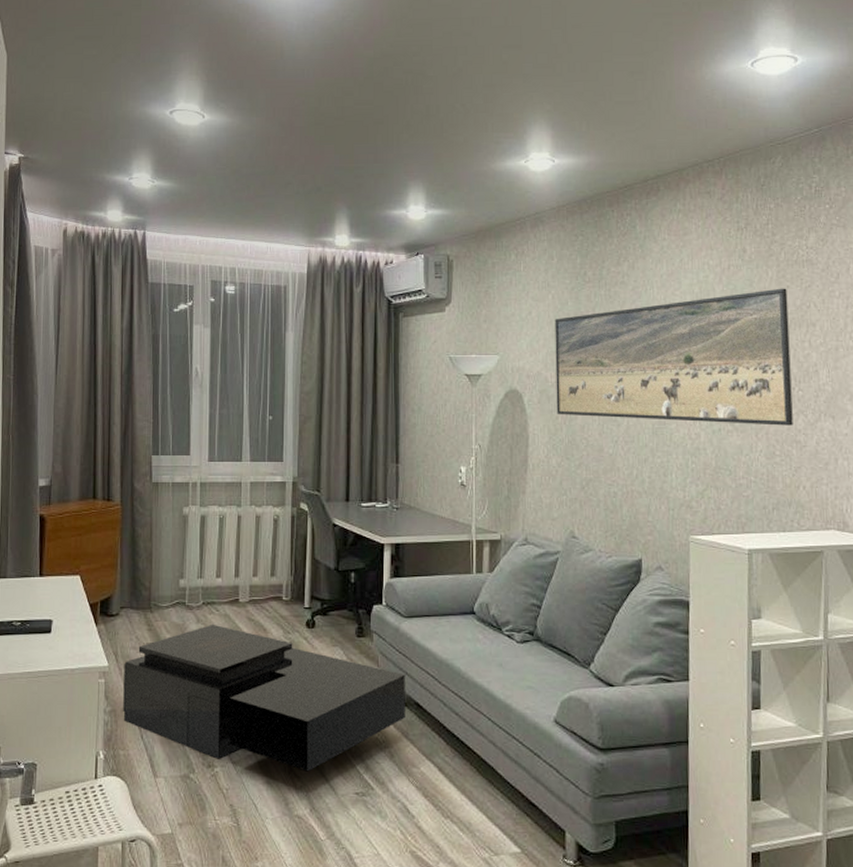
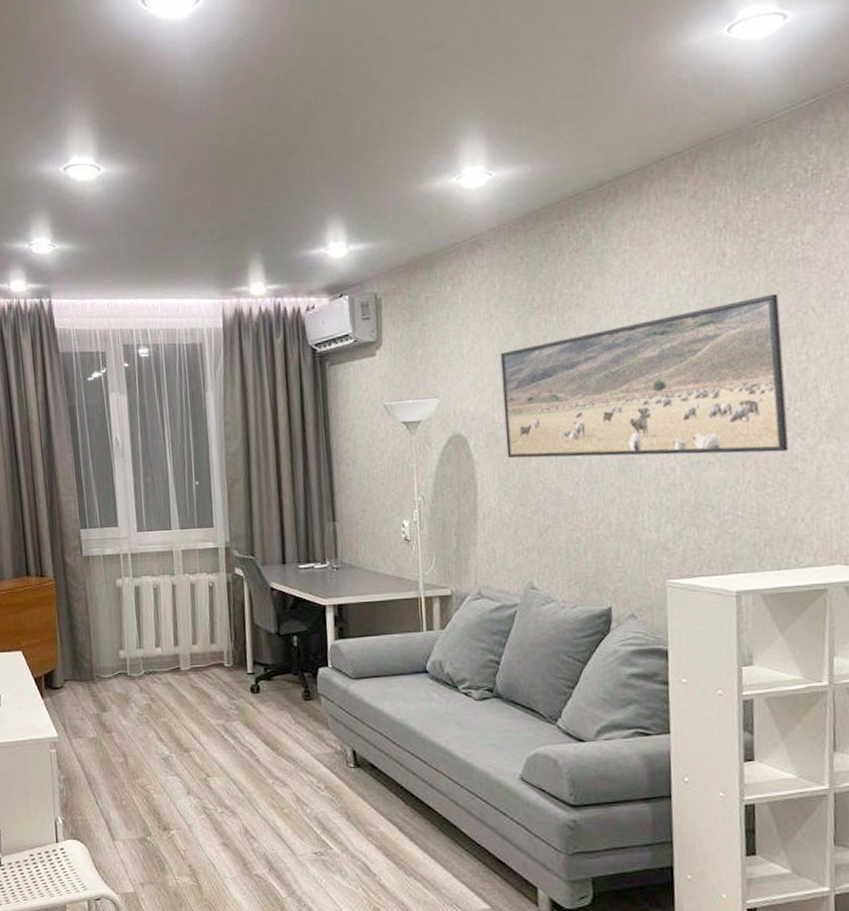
coffee table: present [123,624,405,772] -> none [73,692,360,833]

